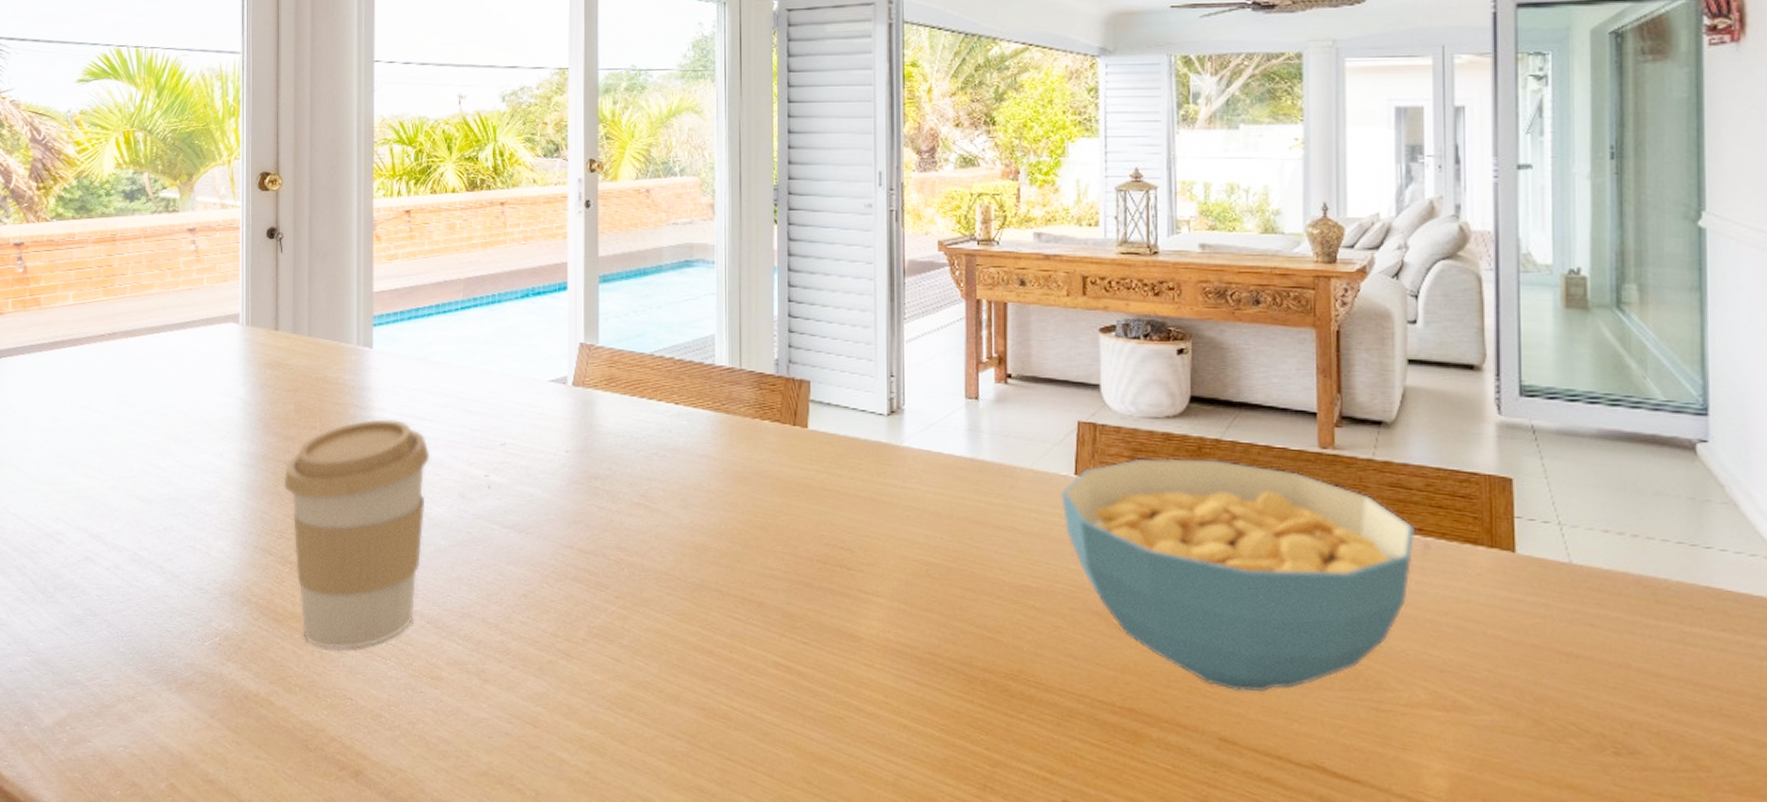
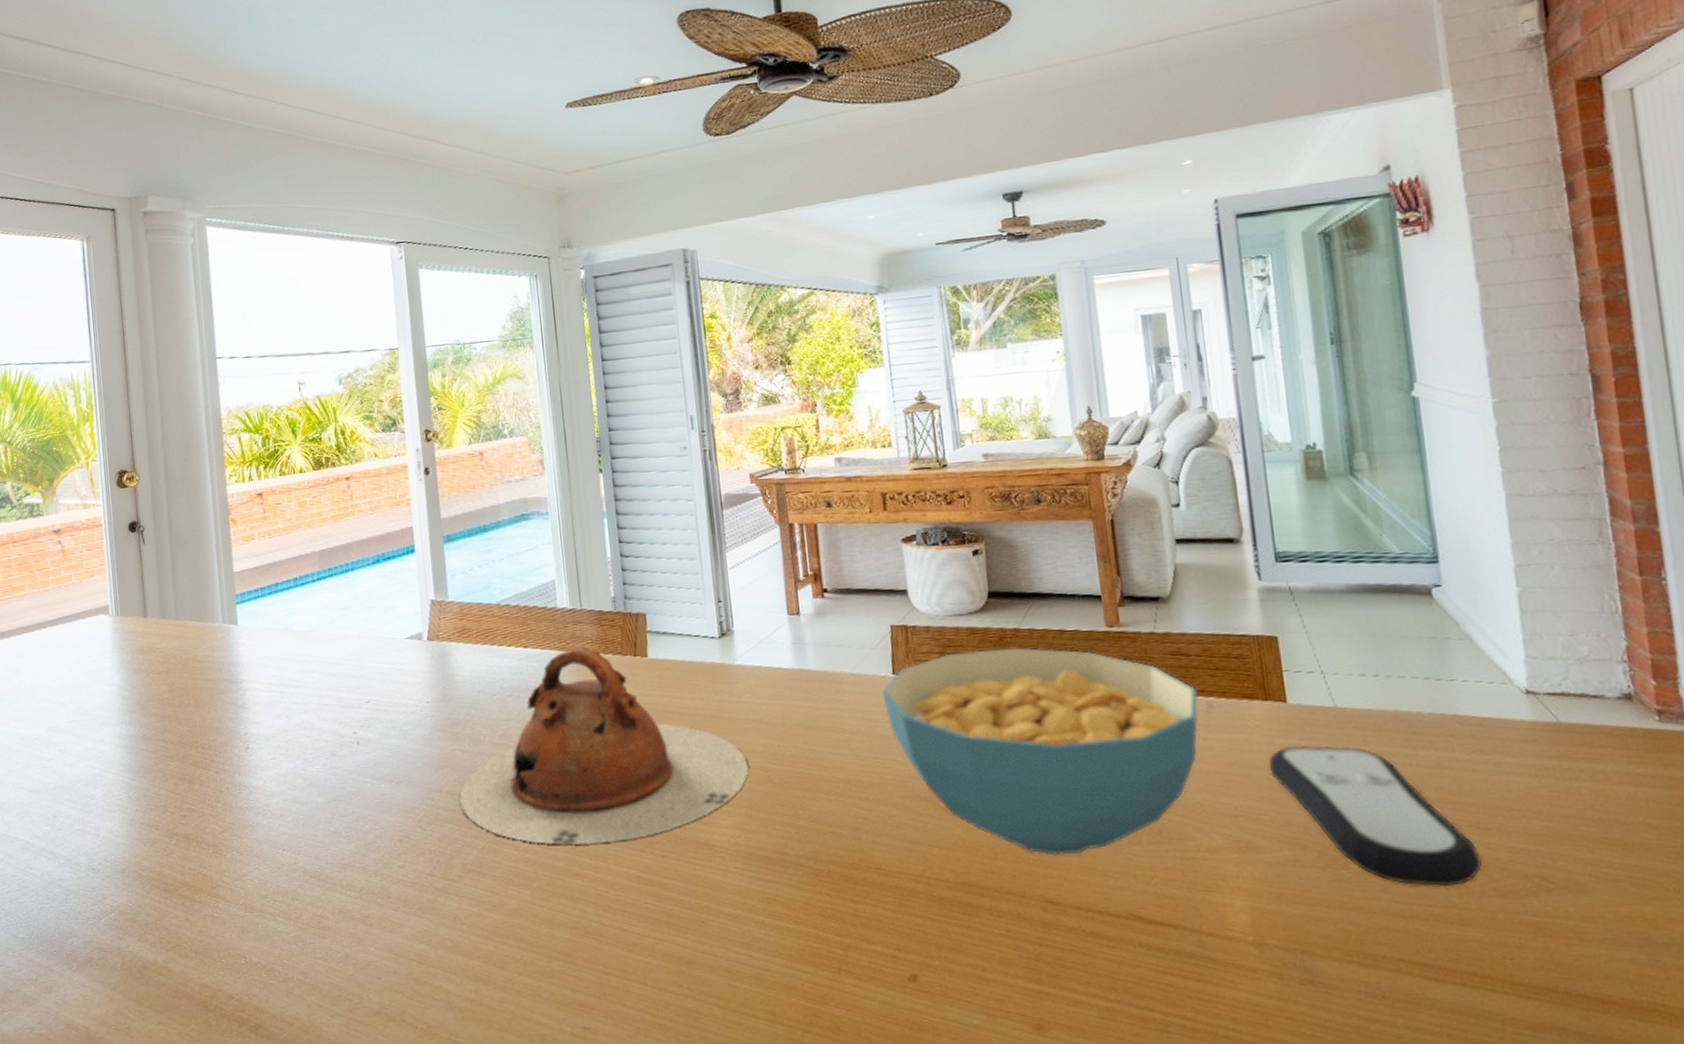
coffee cup: present [283,418,430,650] -> none [163,689,301,912]
teapot: none [591,409,906,623] -> present [458,646,749,845]
remote control: none [1487,600,1719,776] -> present [1268,745,1482,888]

